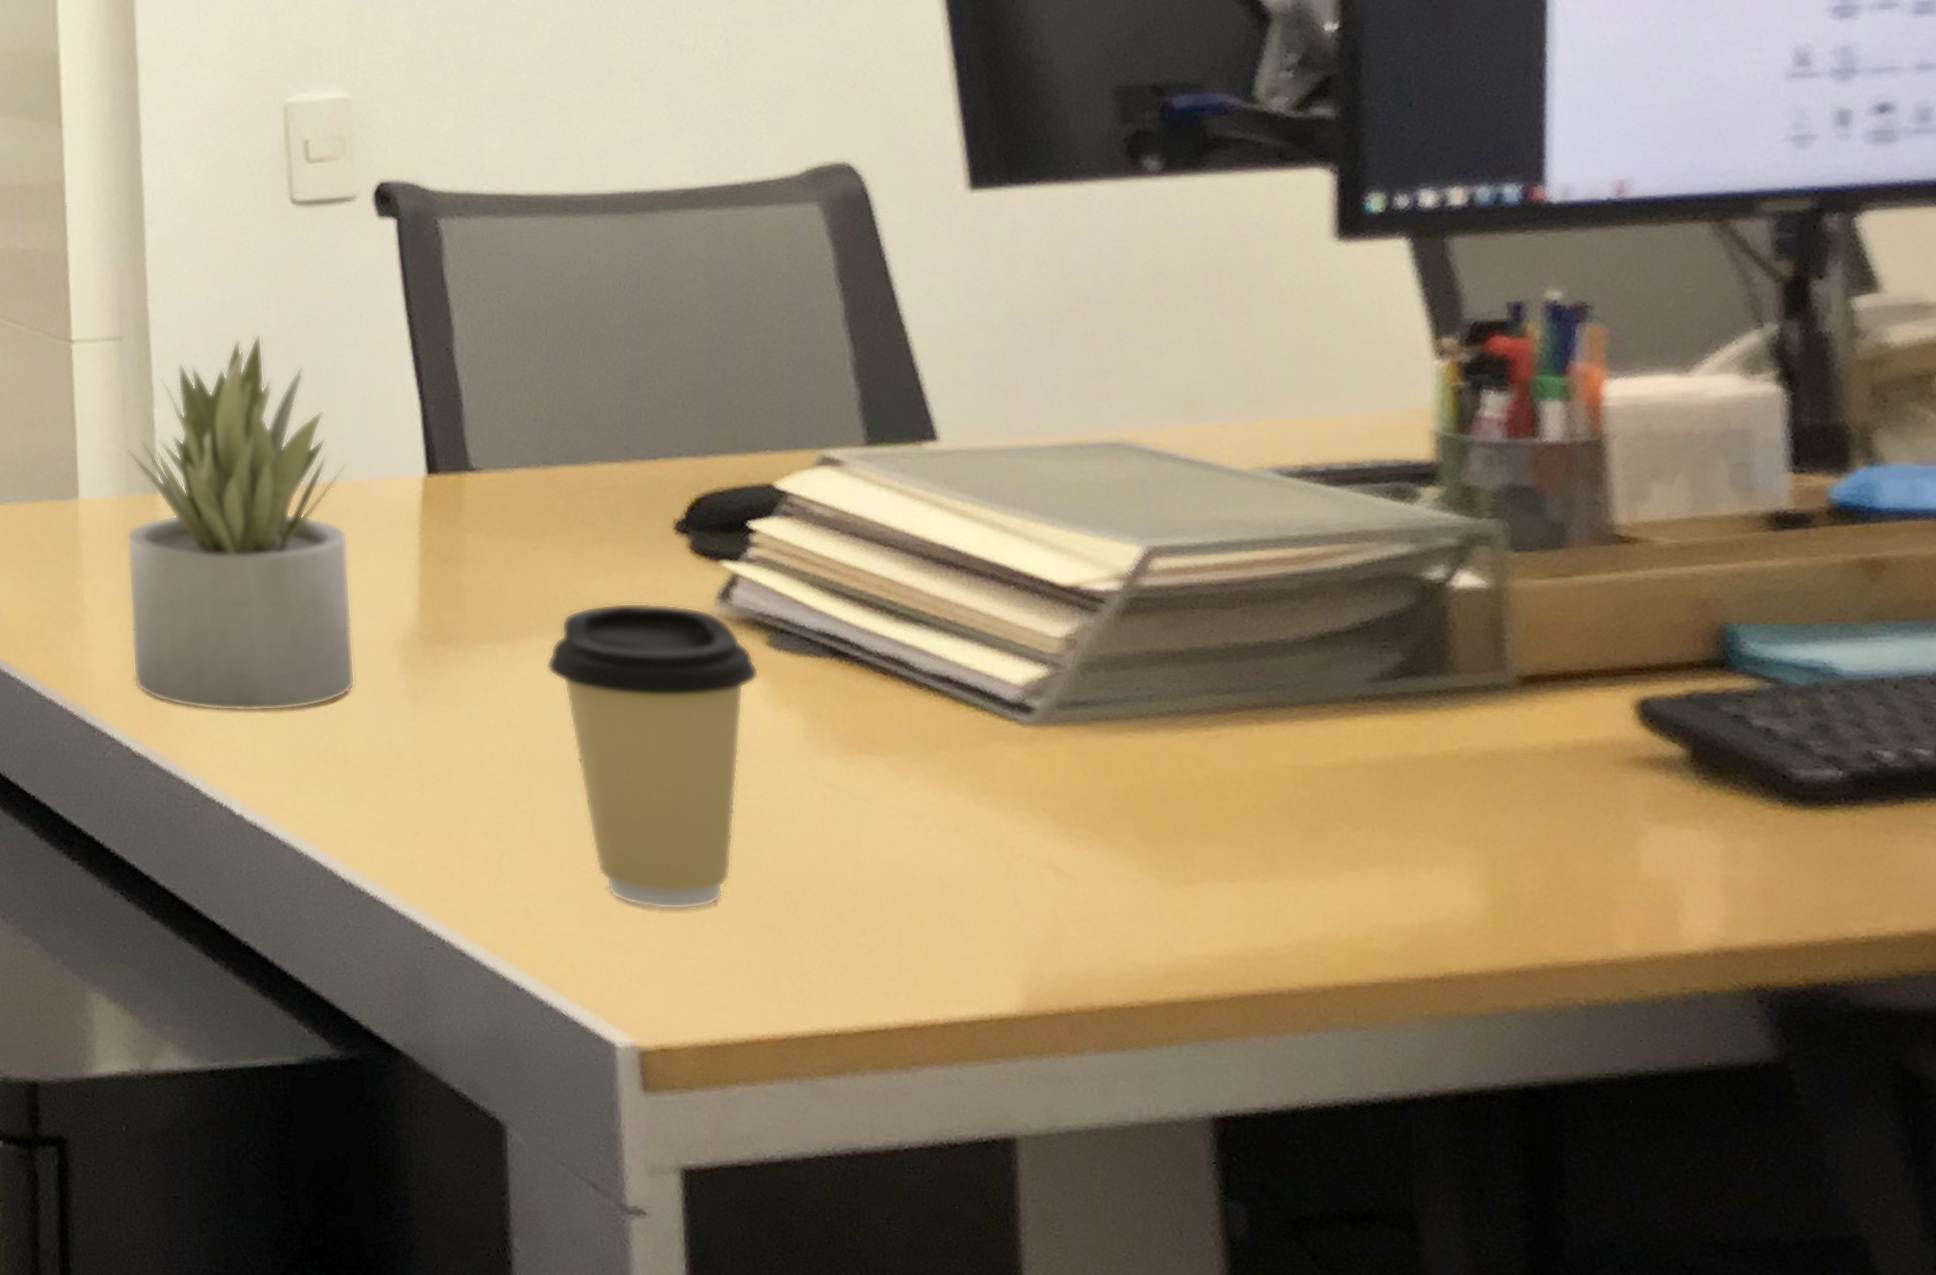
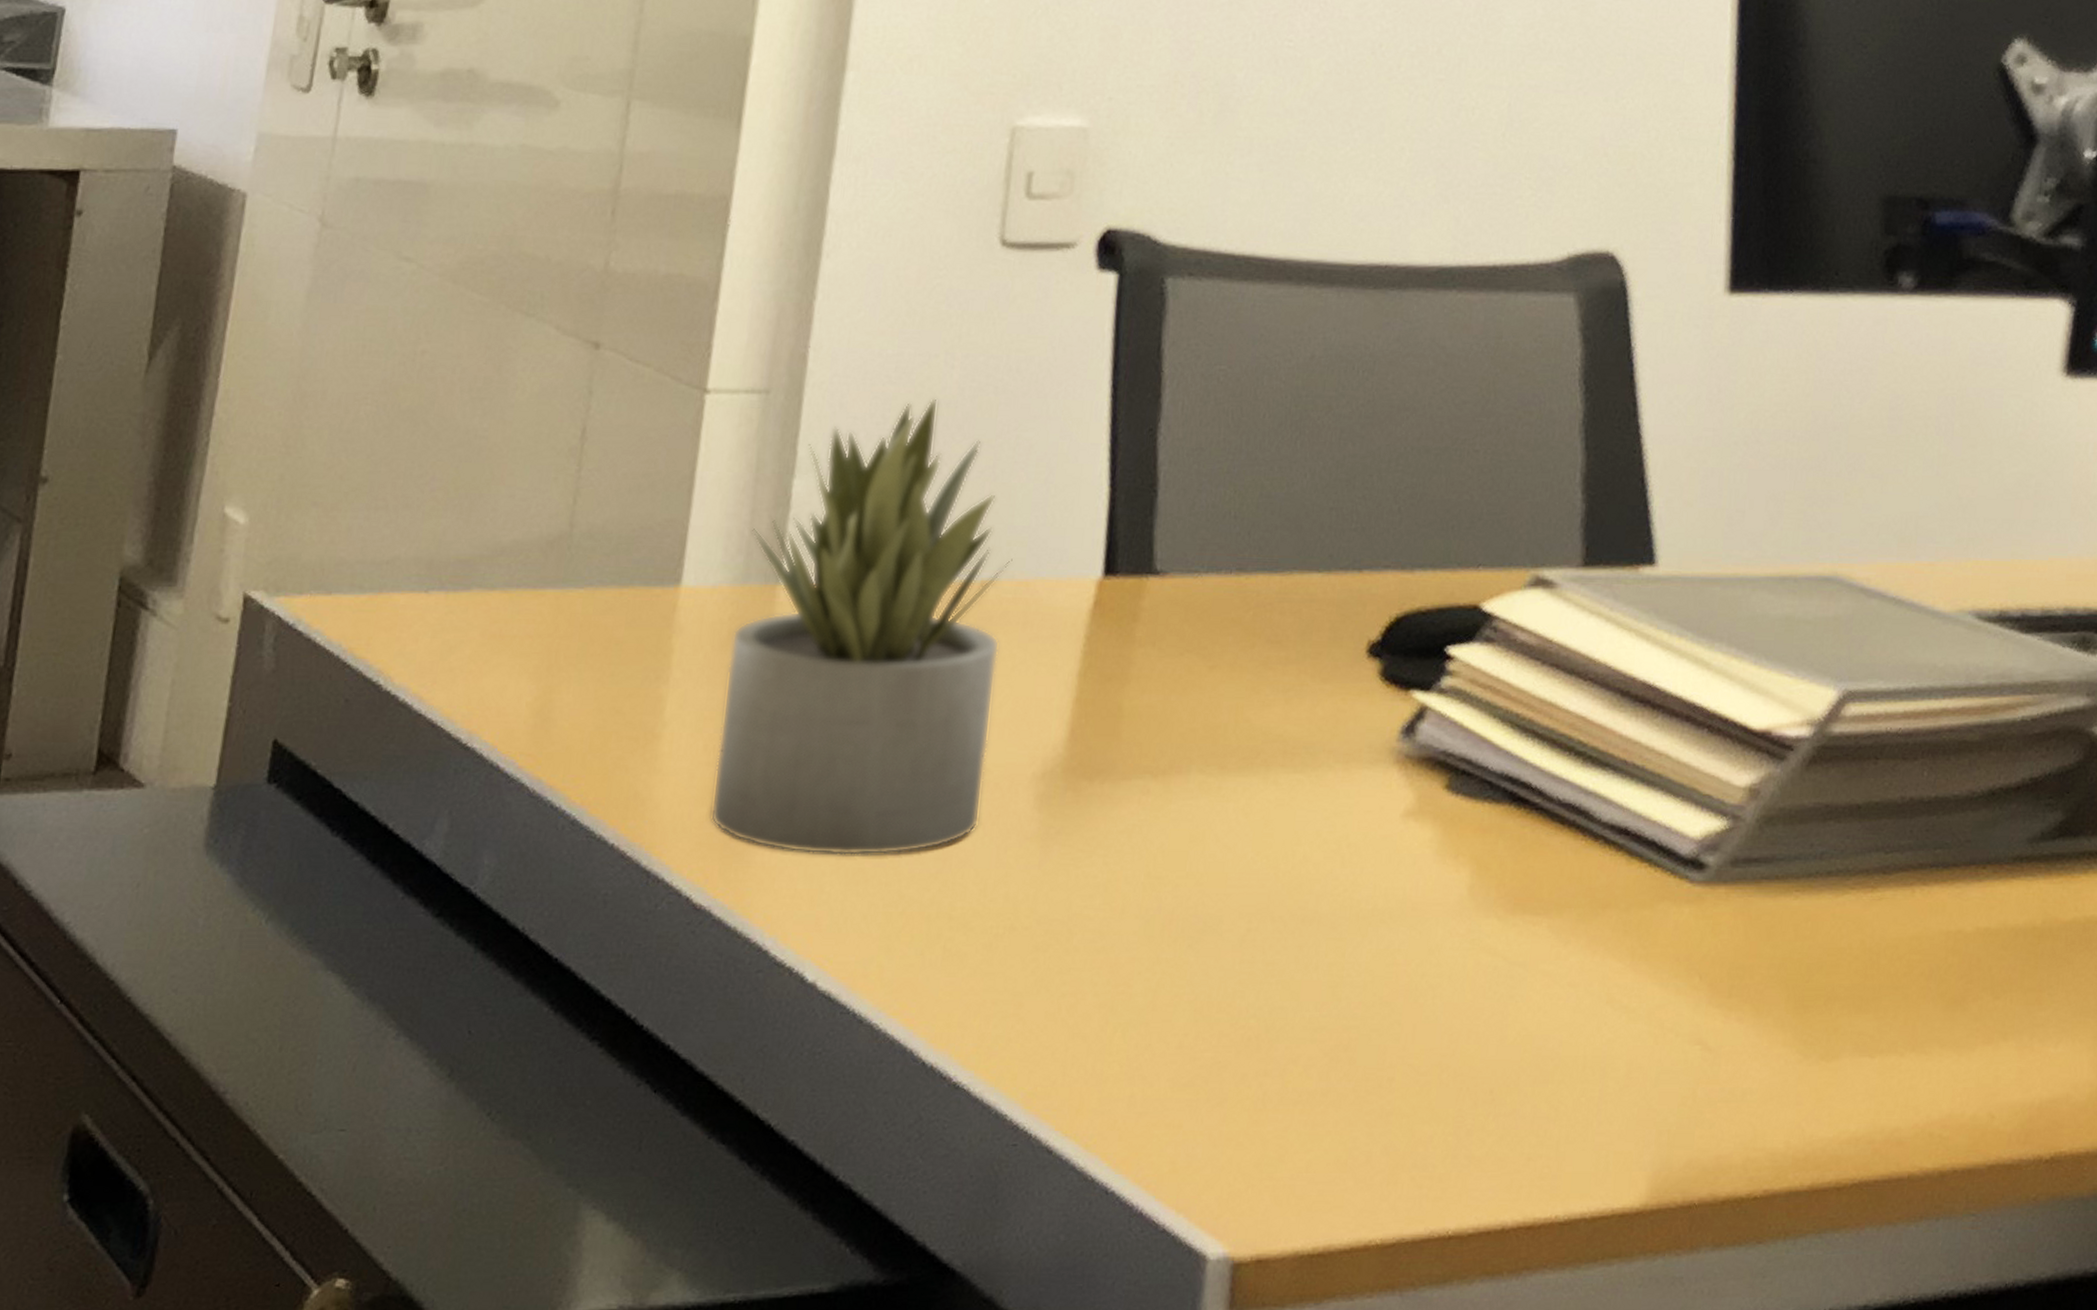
coffee cup: present [546,603,760,910] -> none [1201,735,1432,1095]

